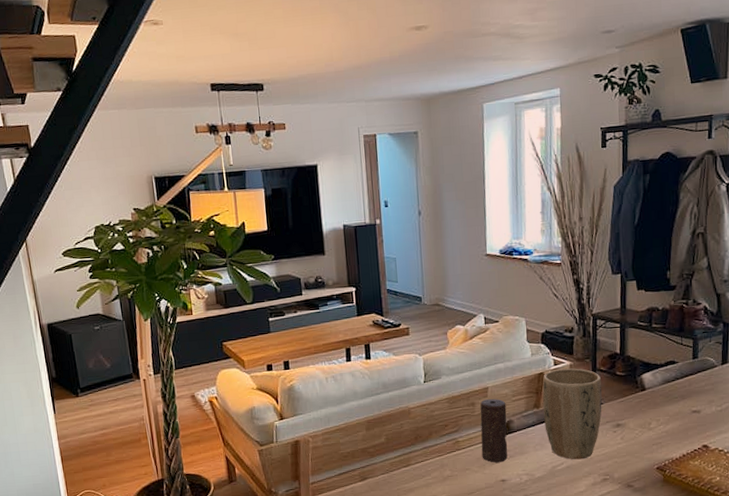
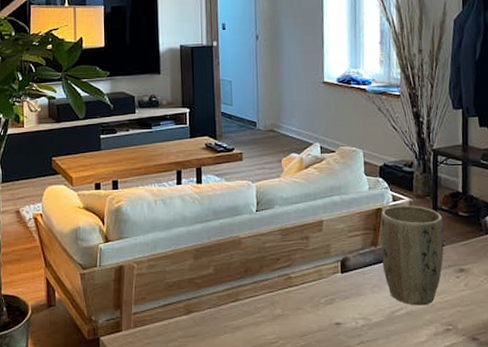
candle: present [480,399,508,463] -> none [314,233,343,303]

